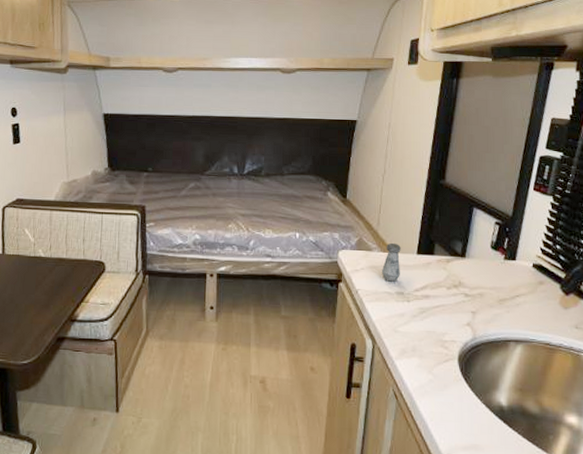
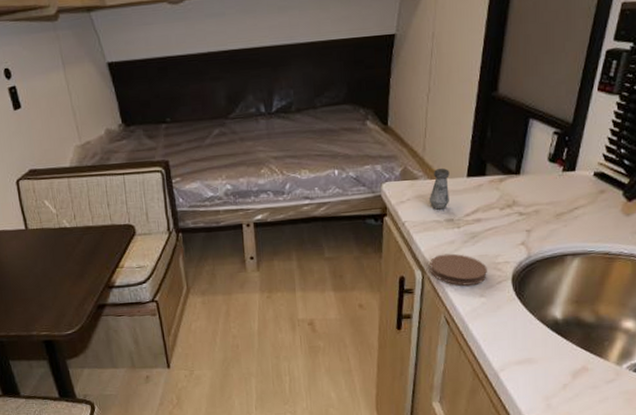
coaster: none [380,326,435,361] -> present [430,253,487,286]

